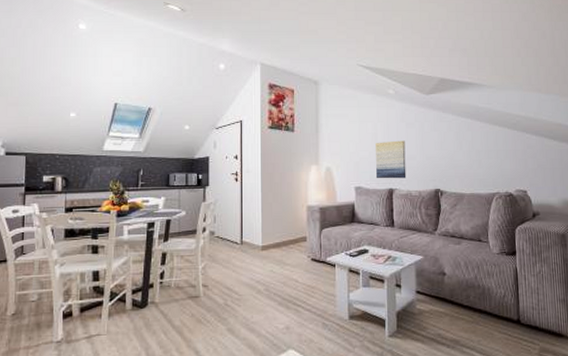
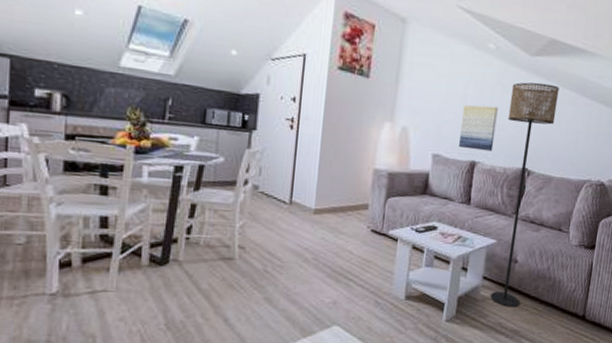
floor lamp: none [414,115,457,318] -> present [490,82,560,307]

